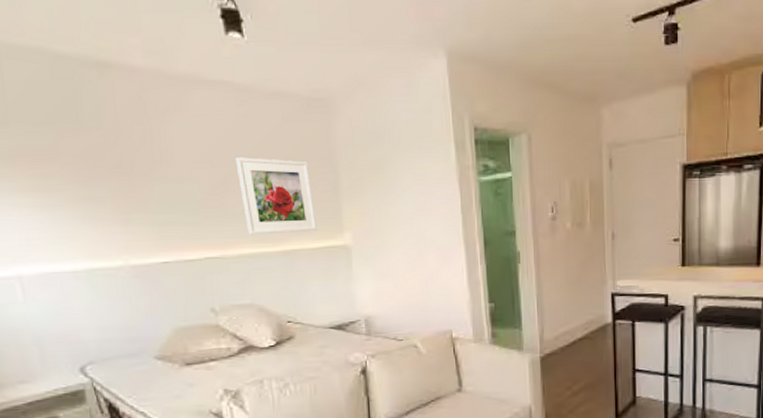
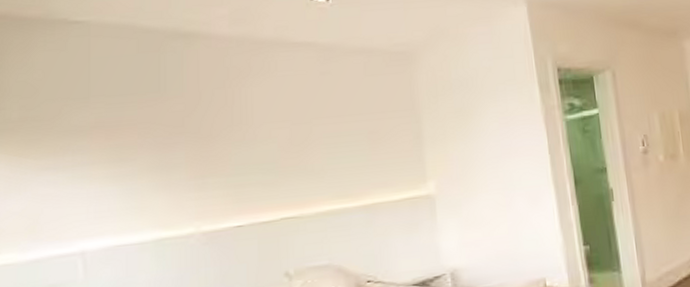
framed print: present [235,157,318,235] -> none [316,112,400,191]

